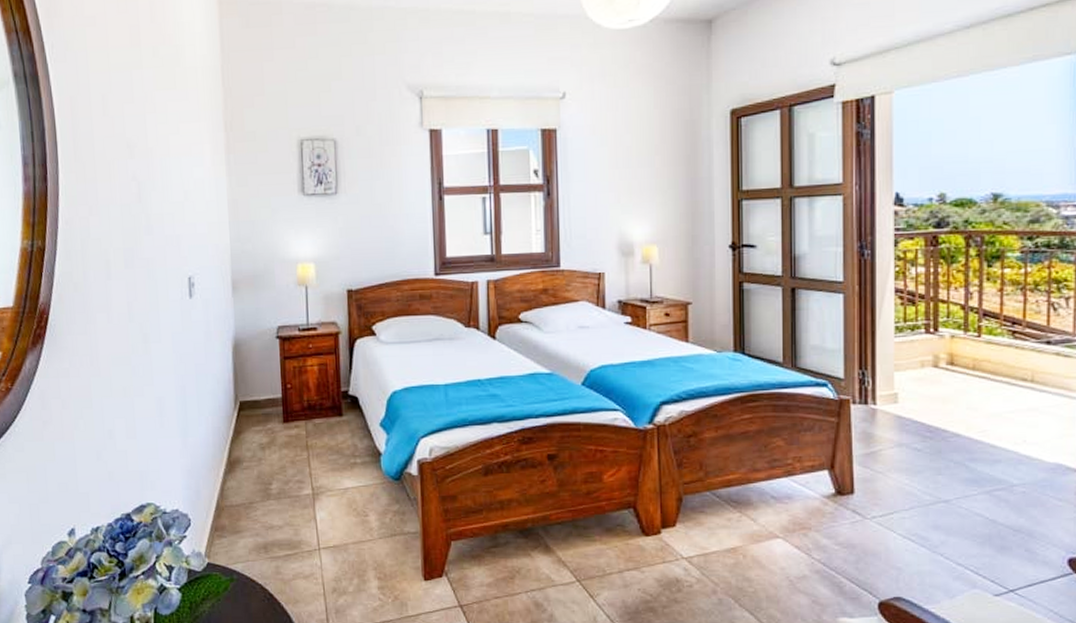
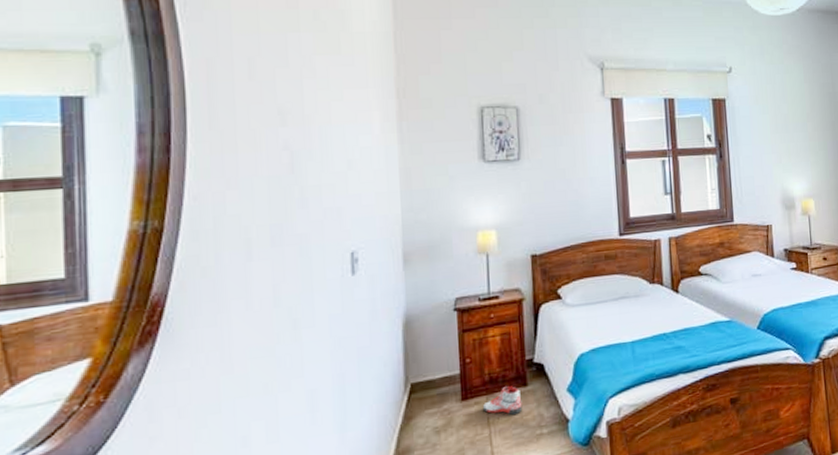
sneaker: none [301,414,338,441] -> present [482,386,523,415]

